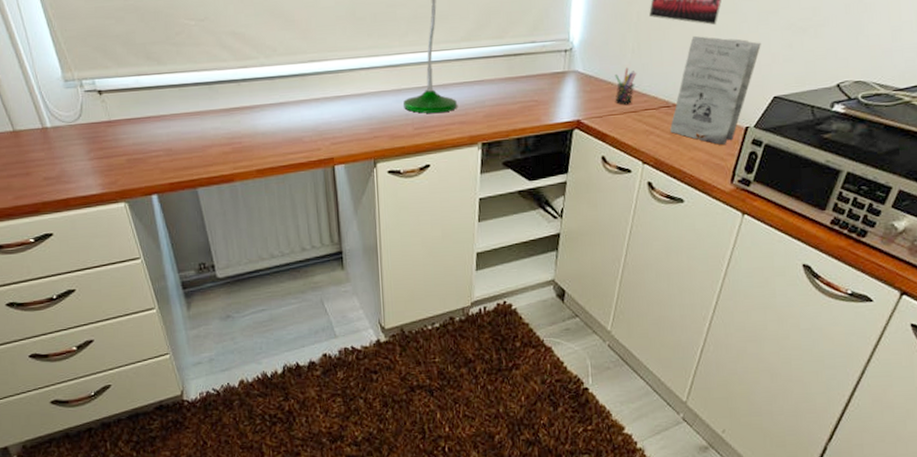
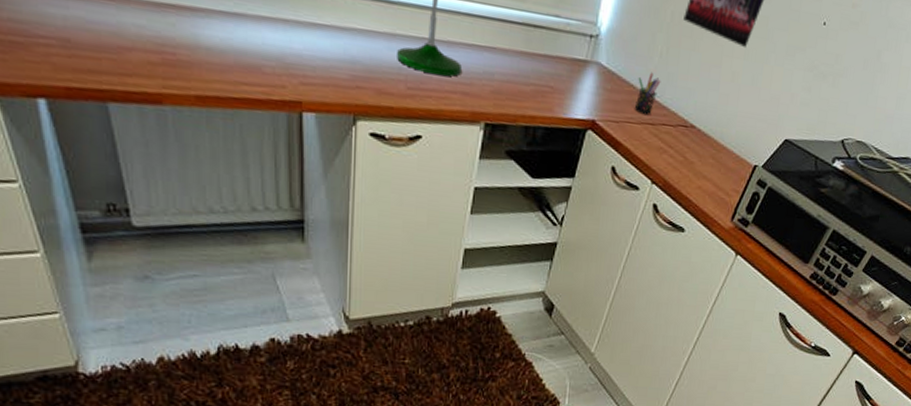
book: present [670,35,761,145] -> none [684,53,784,179]

